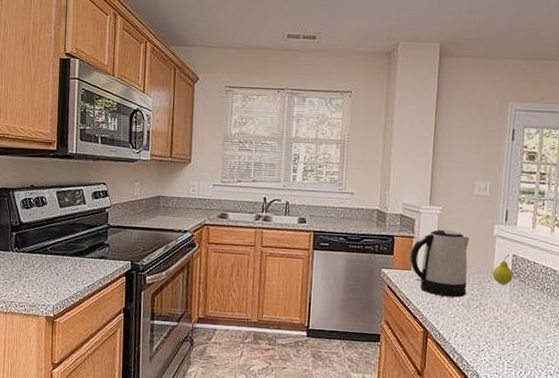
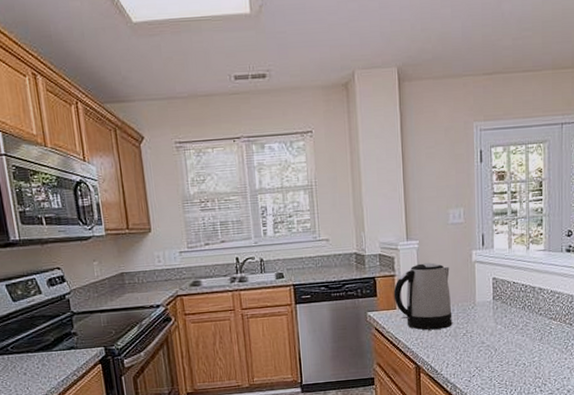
fruit: present [492,254,513,285] -> none [475,278,495,309]

